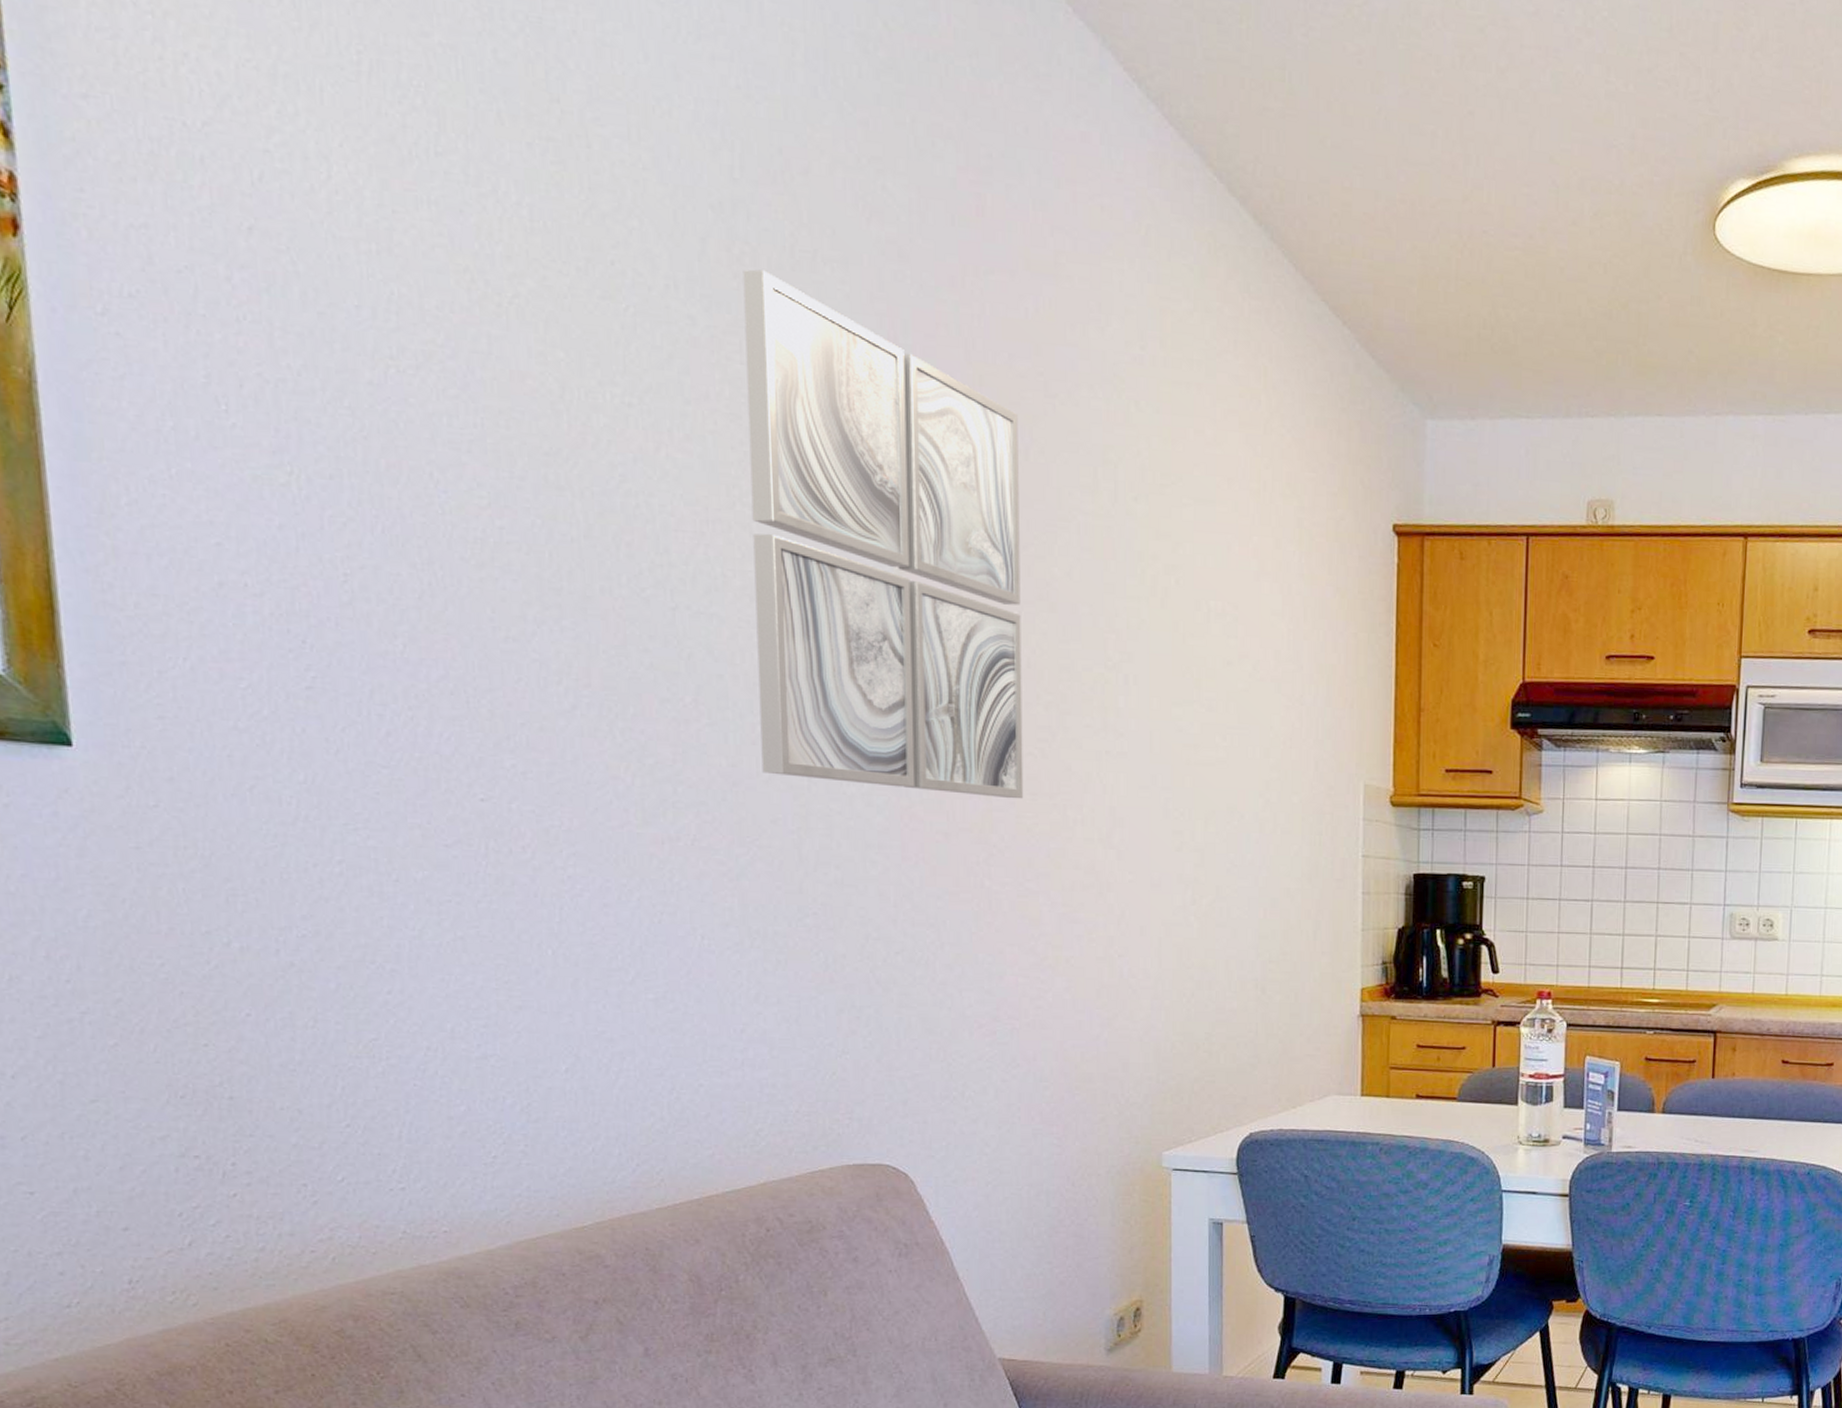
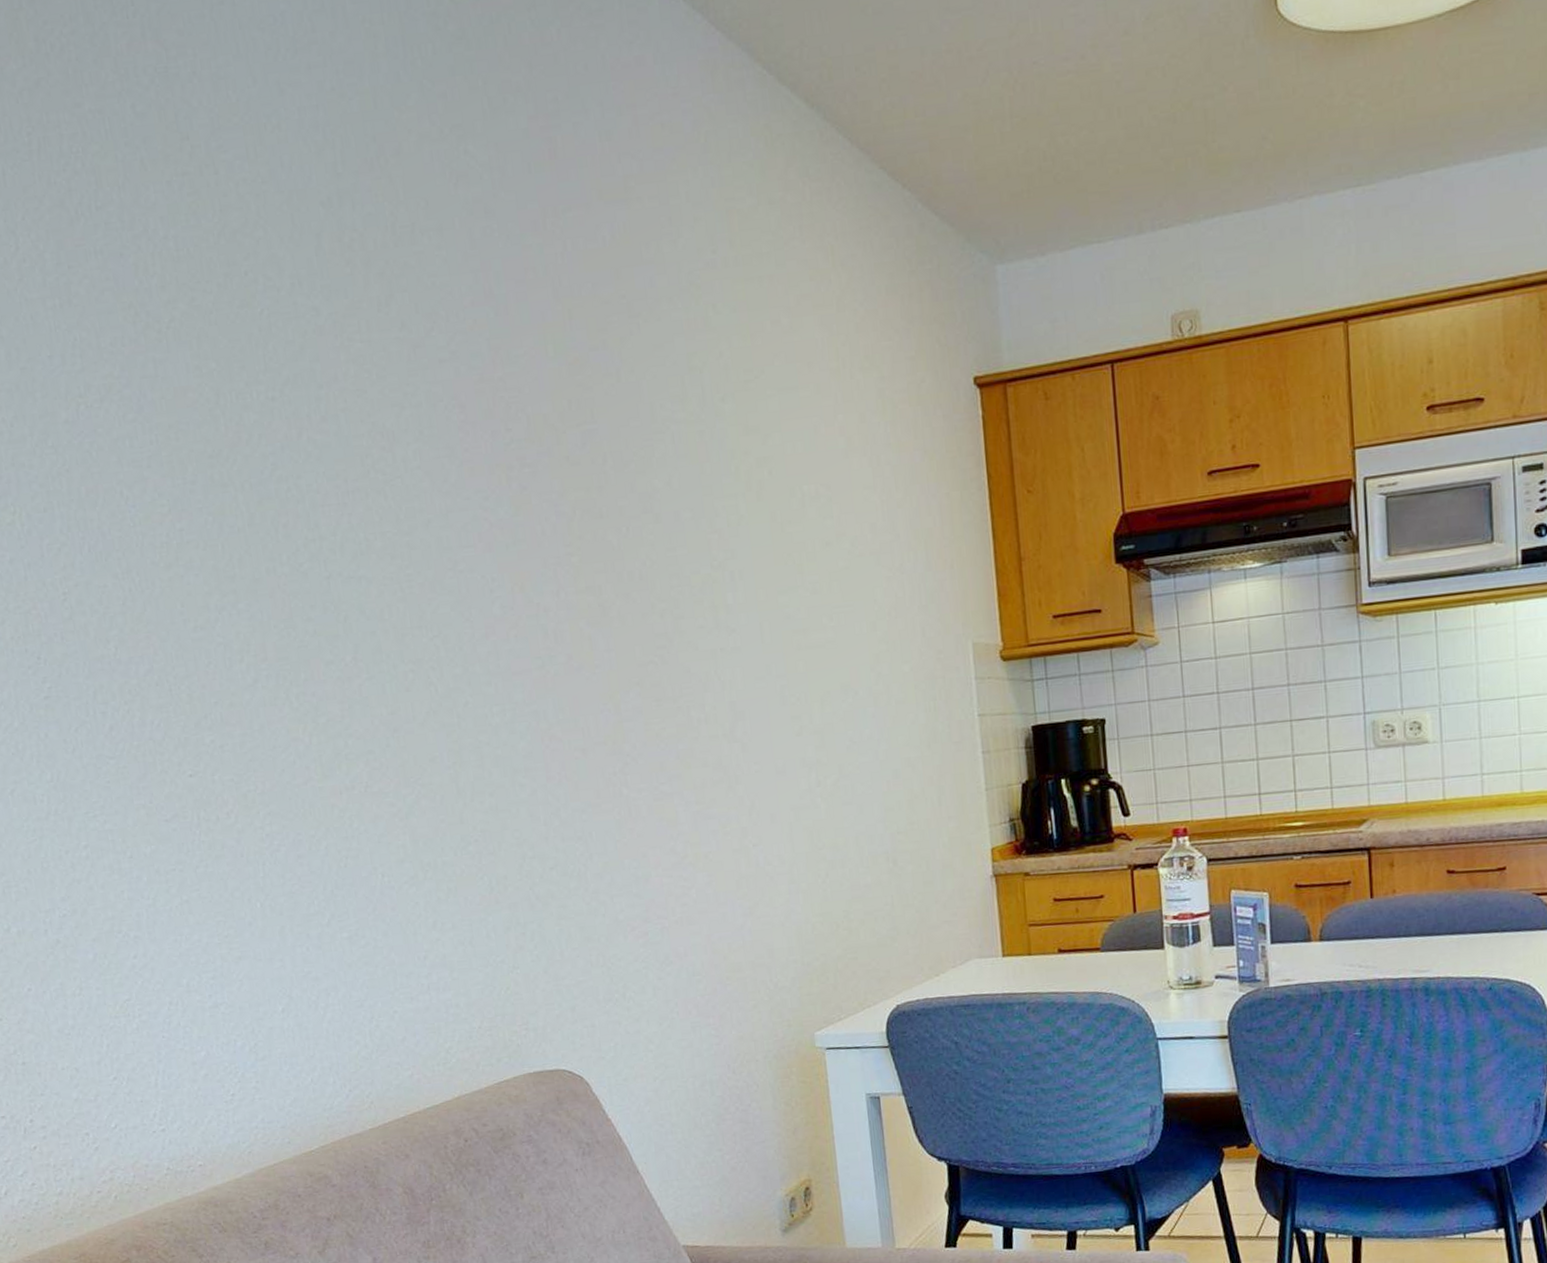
wall art: present [743,269,1024,799] -> none [354,251,650,717]

